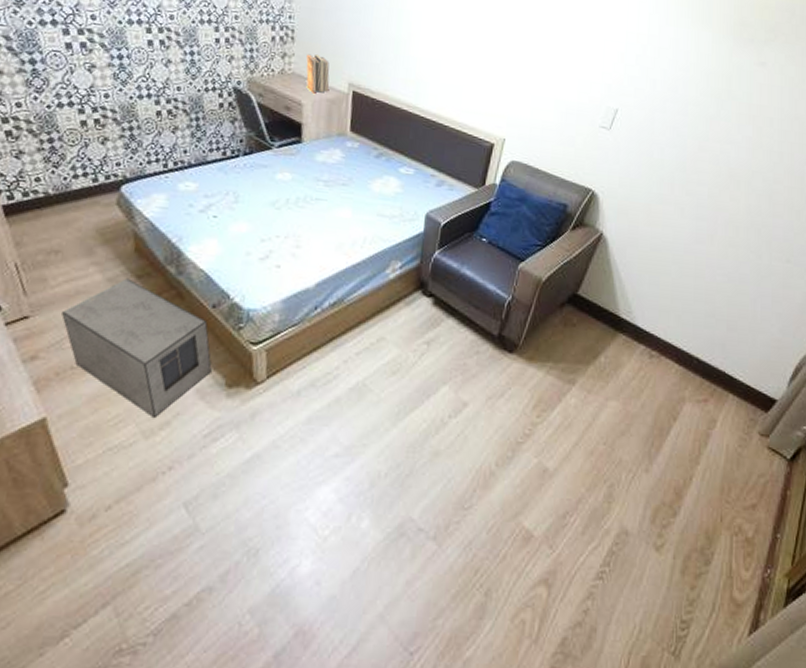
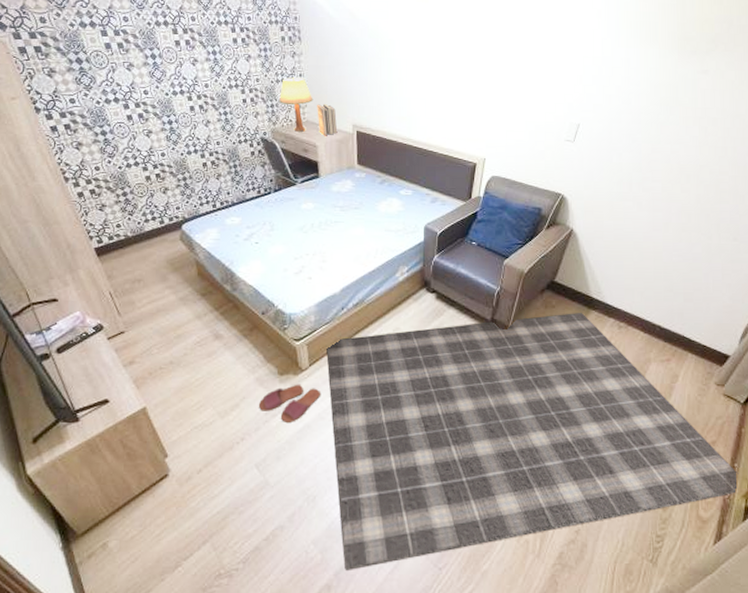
storage box: present [62,278,212,417] -> none [149,297,266,401]
slippers: none [196,400,279,450] -> present [259,384,321,422]
table lamp: none [261,17,303,85] -> present [279,76,313,132]
rug: none [287,334,781,653] -> present [326,312,739,572]

